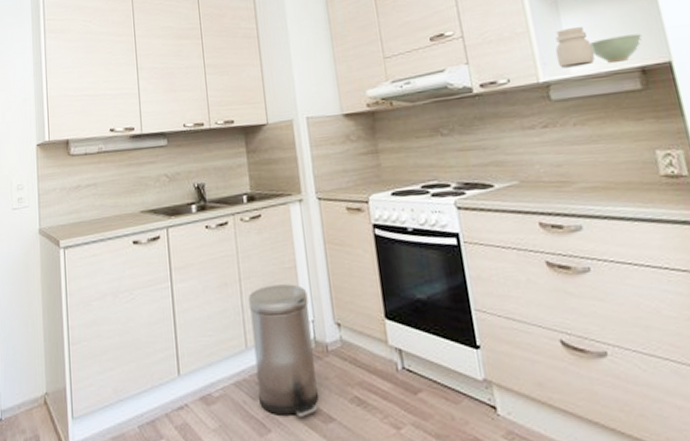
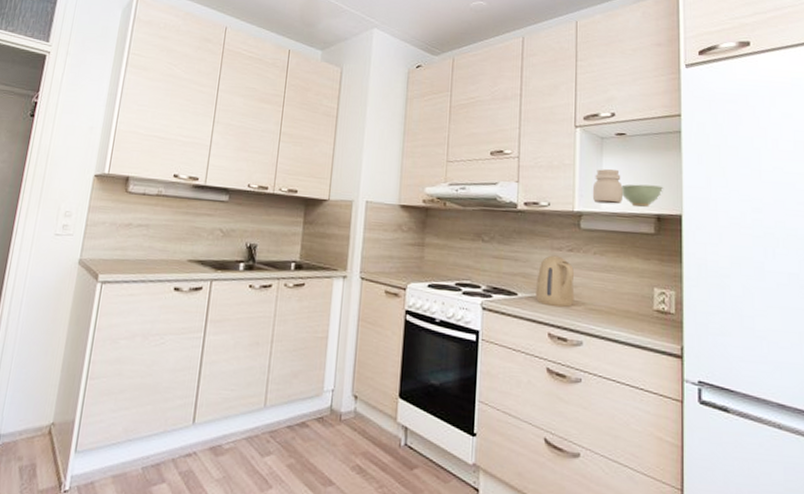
pedal bin: present [248,284,318,417] -> none [267,351,333,478]
kettle: none [512,135,562,193] -> present [536,255,575,308]

